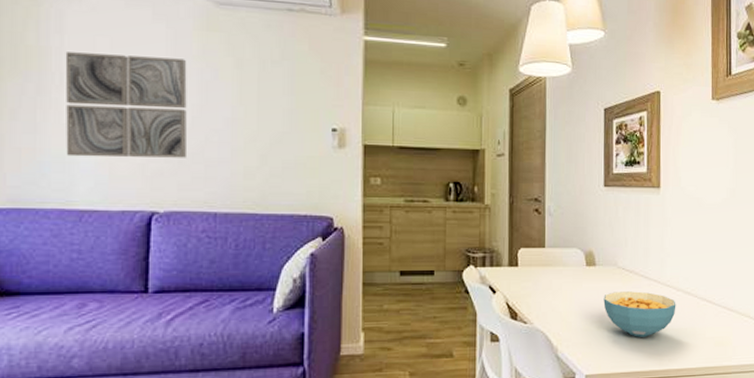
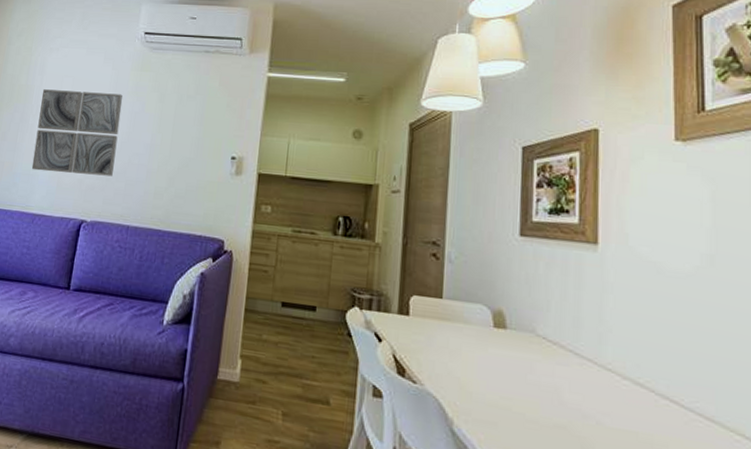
cereal bowl: present [603,291,676,337] -> none [515,364,622,432]

